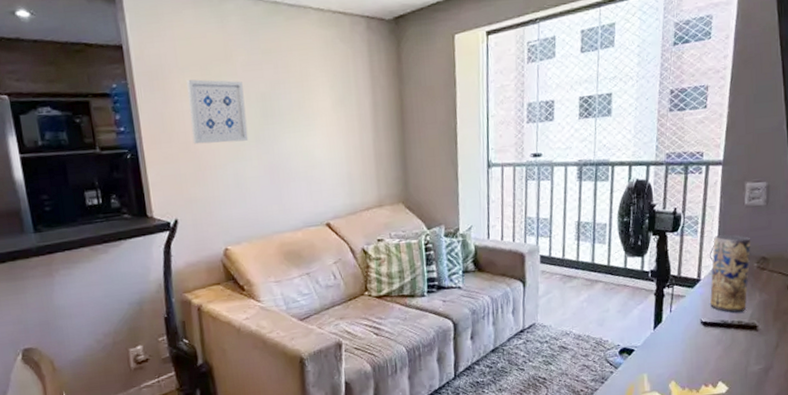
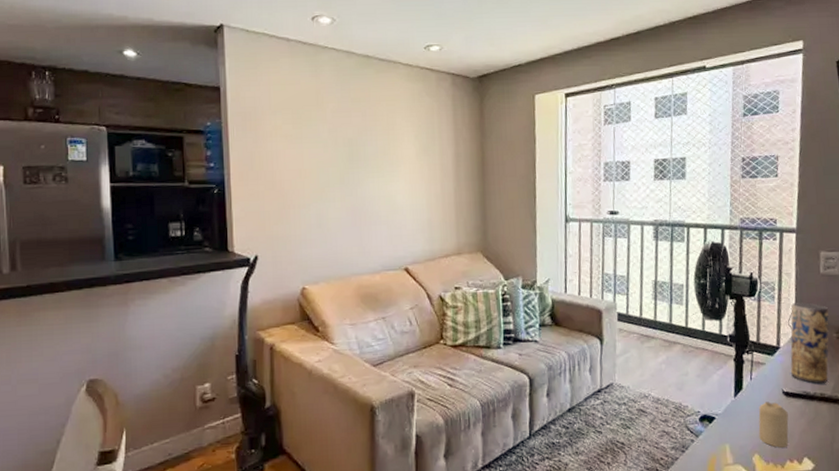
wall art: present [187,79,249,145] -> none [277,122,333,184]
candle: none [676,332,706,374] -> present [758,402,789,448]

